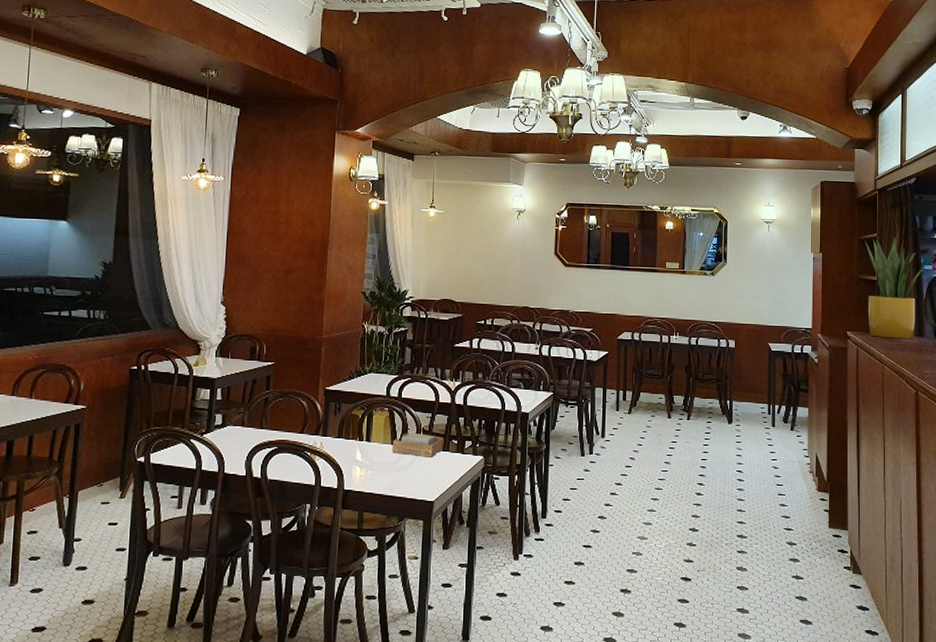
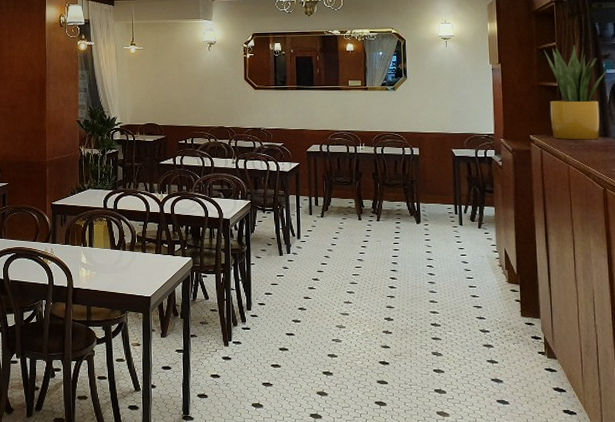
napkin holder: present [392,433,444,458] -> none [112,239,156,259]

